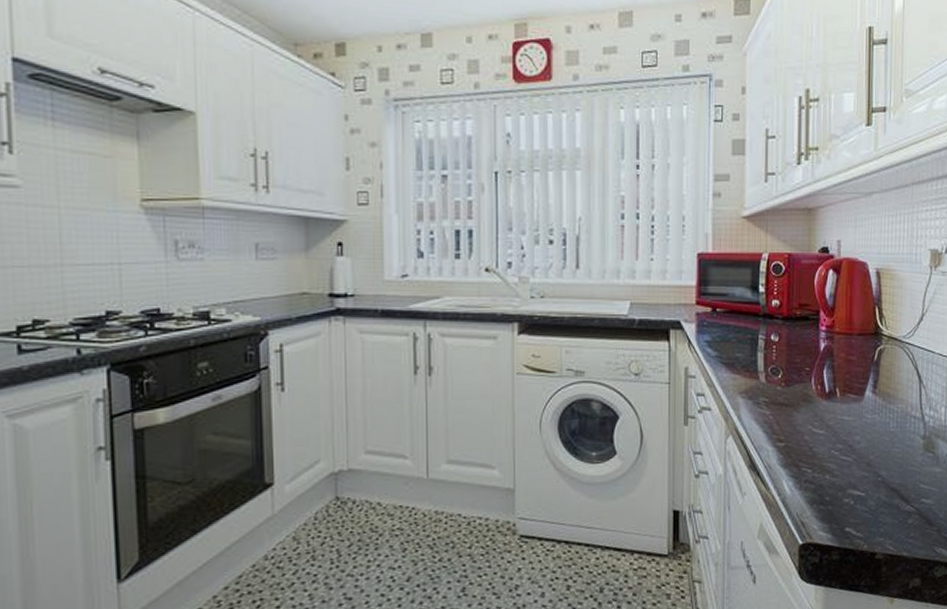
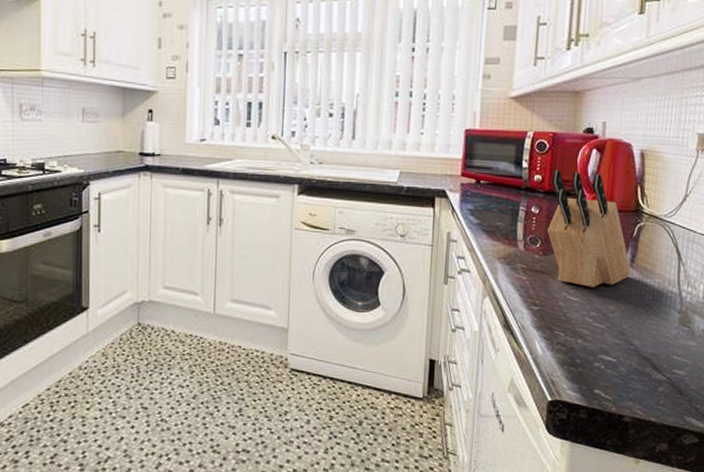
knife block: none [789,293,874,418] -> present [547,170,631,287]

